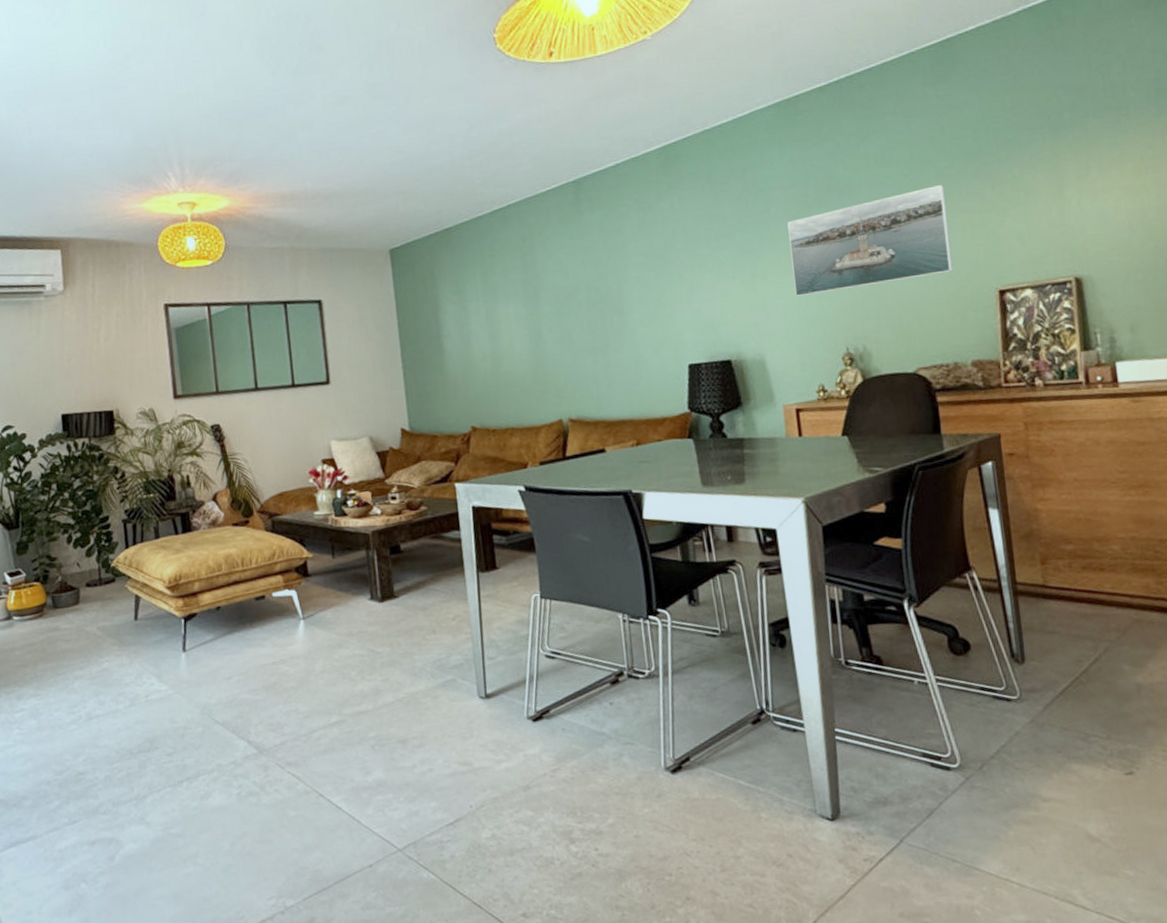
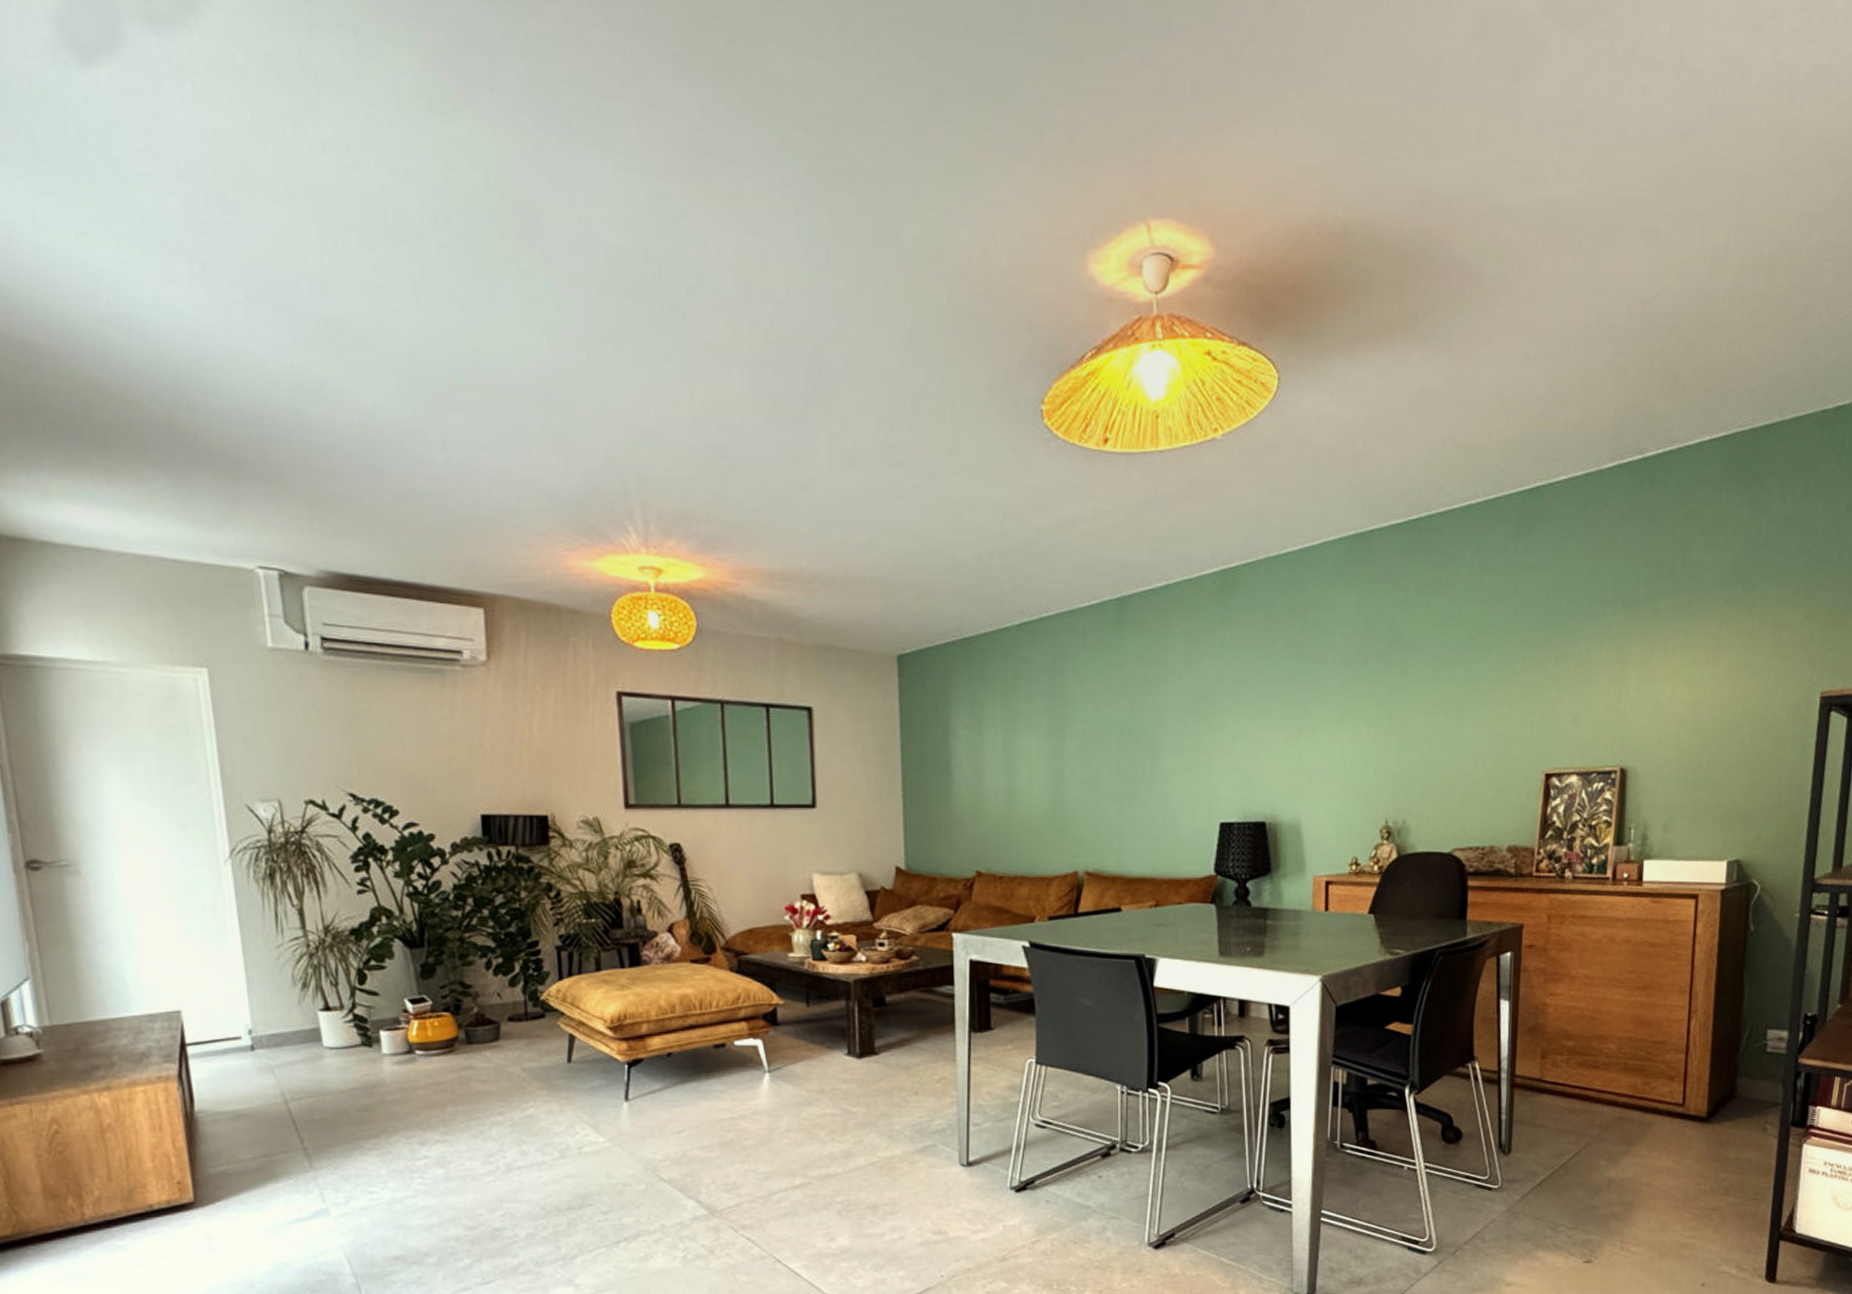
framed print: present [788,185,953,296] -> none [1341,652,1509,758]

